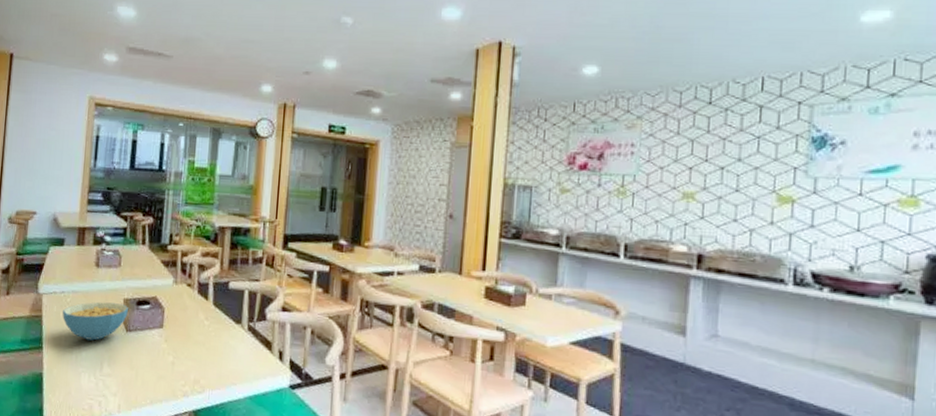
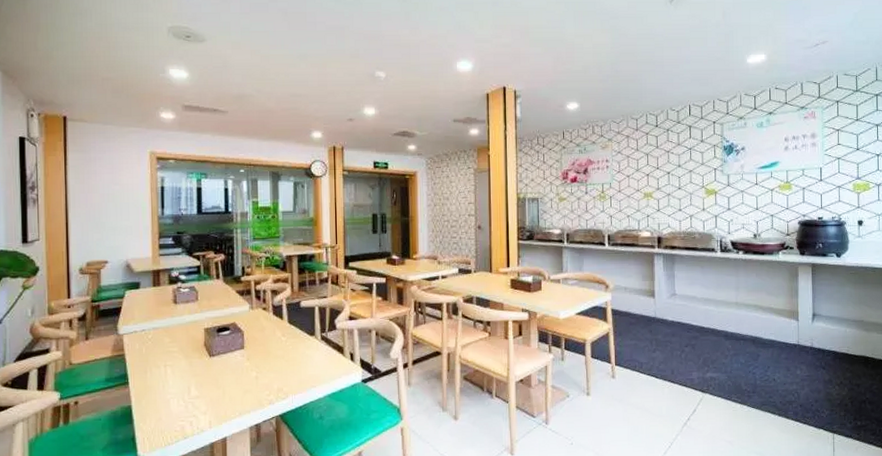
cereal bowl: present [62,302,129,341] -> none [144,333,210,370]

